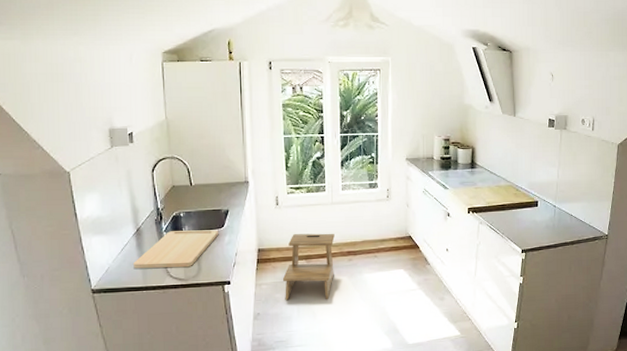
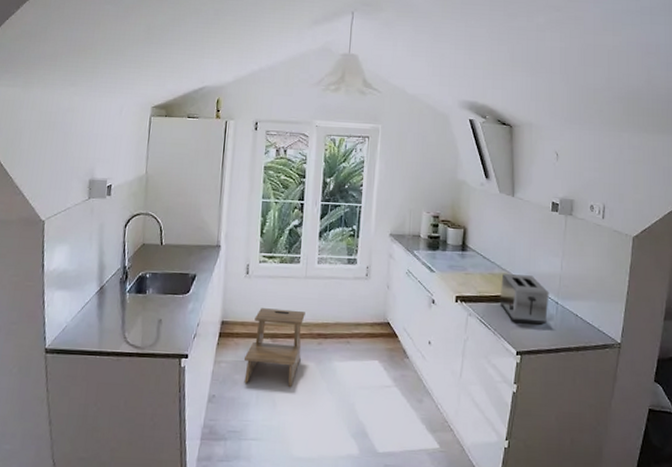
cutting board: present [133,230,219,268] -> none [91,292,183,335]
toaster: none [506,185,548,226] -> present [499,274,549,325]

